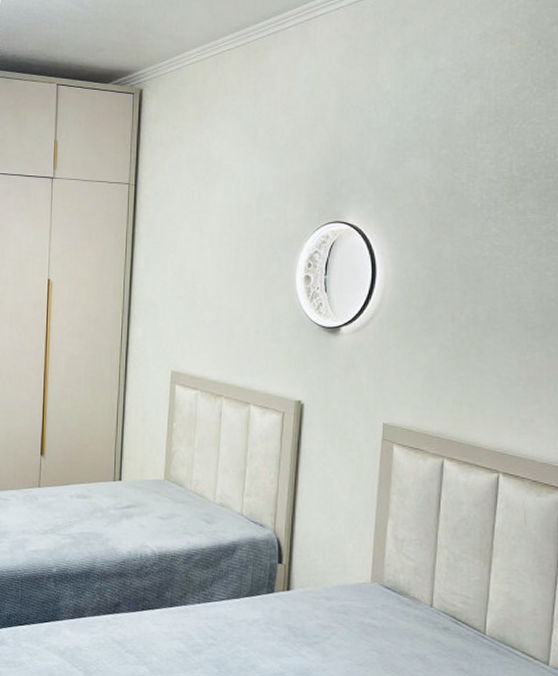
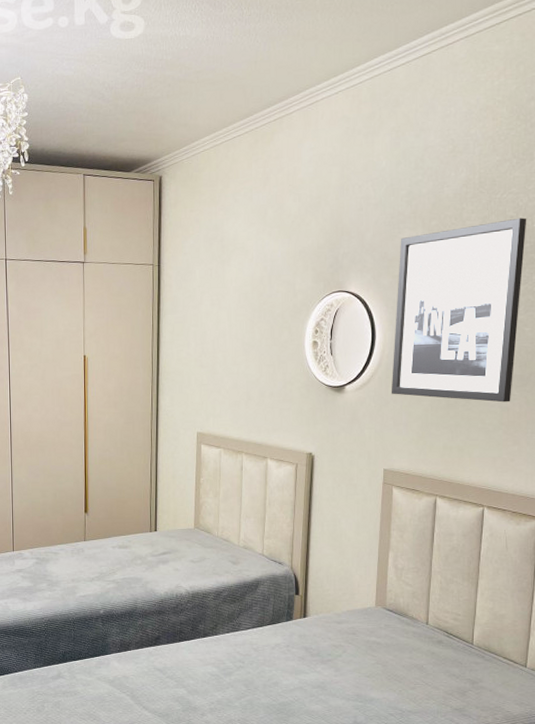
wall art: none [392,150,549,355] -> present [391,217,527,403]

